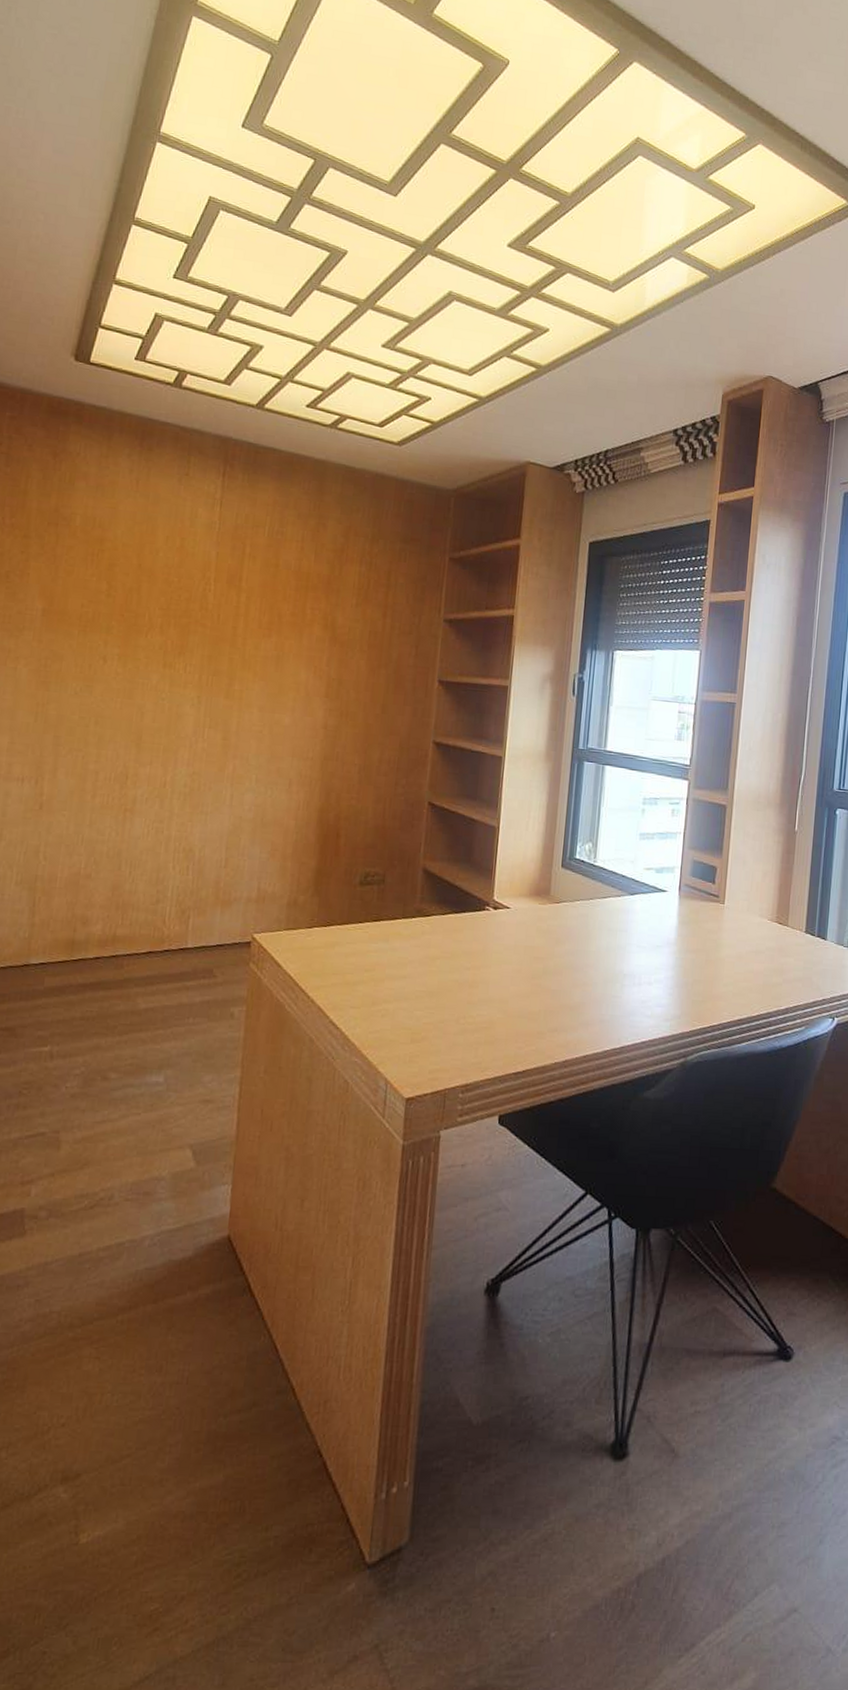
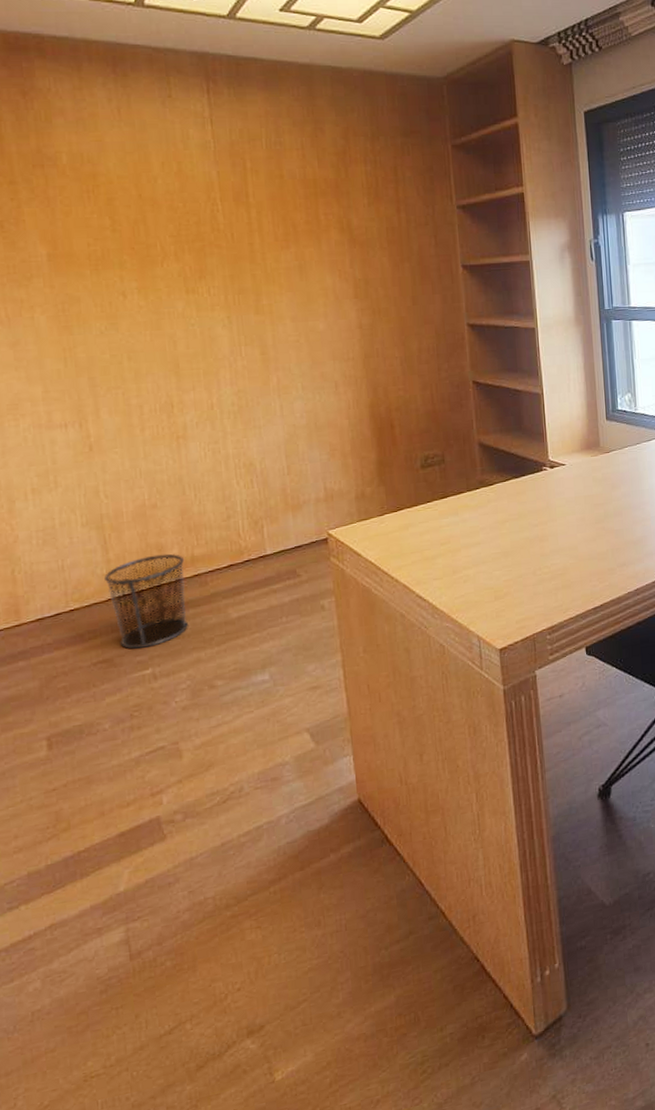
waste bin: none [25,927,106,1023] -> present [104,553,188,649]

